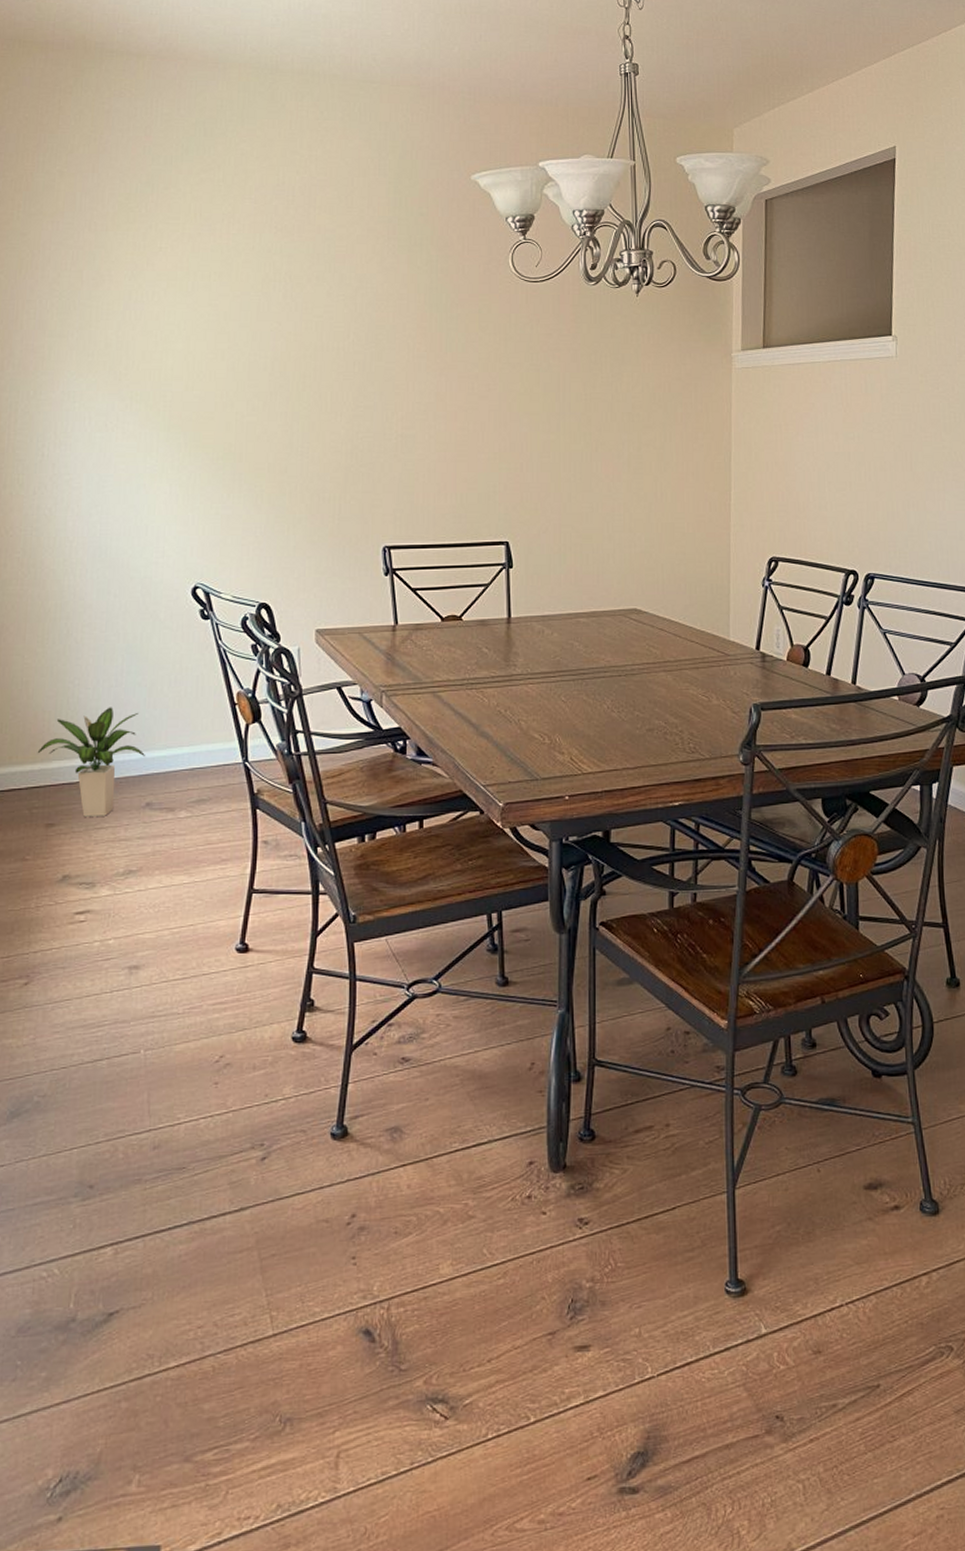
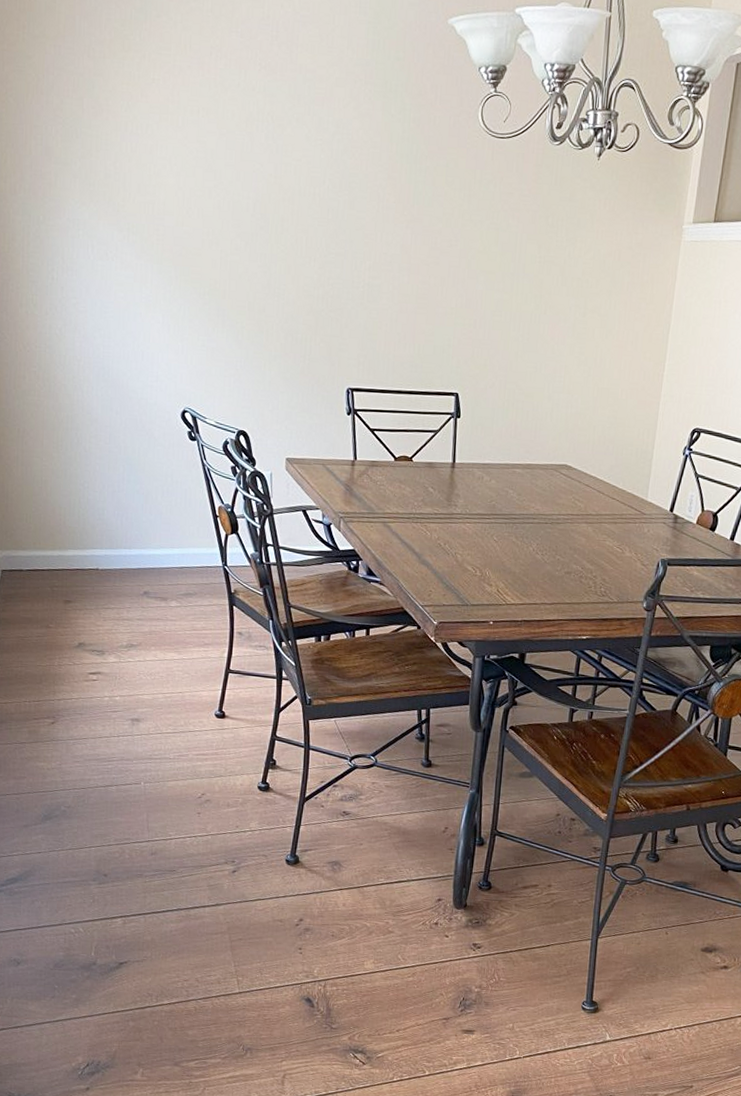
potted plant: present [37,707,145,817] -> none [56,509,143,599]

